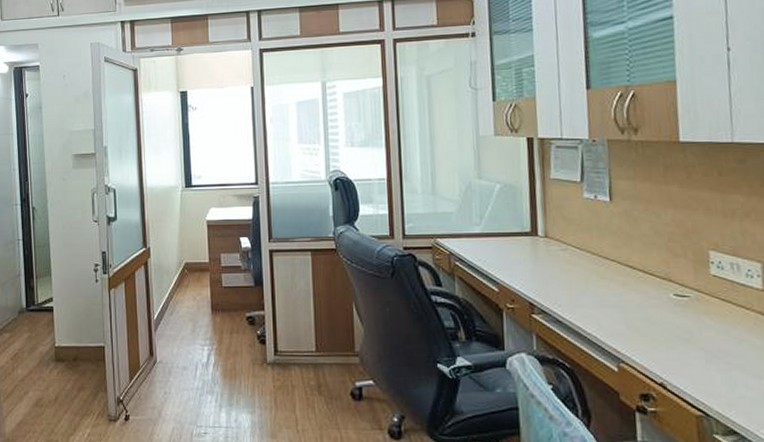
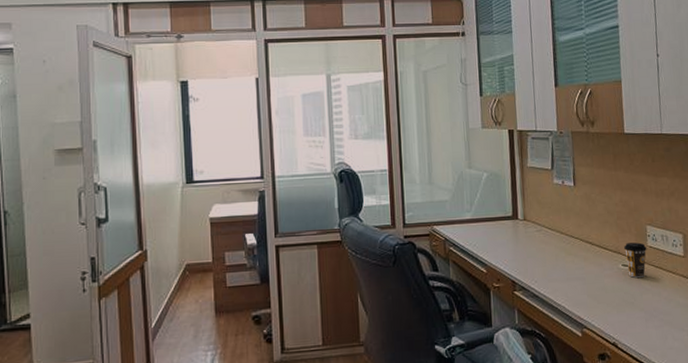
coffee cup: none [677,270,710,310] -> present [624,242,647,278]

